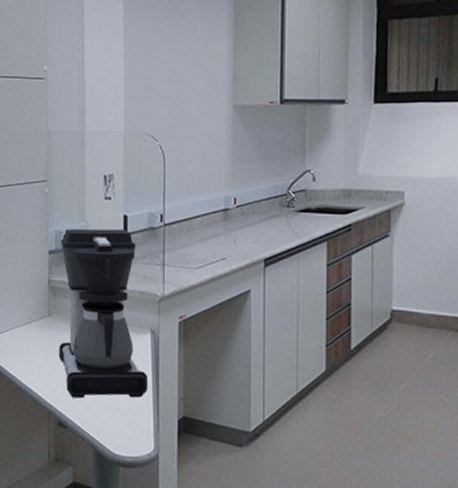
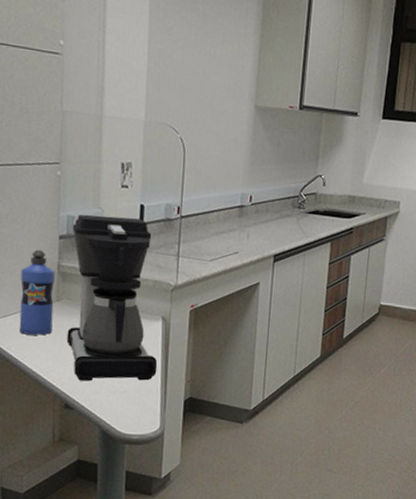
water bottle: none [14,265,47,351] -> present [19,249,56,336]

